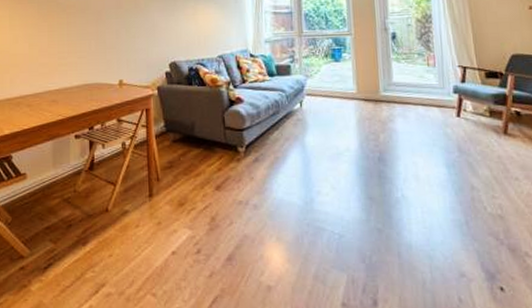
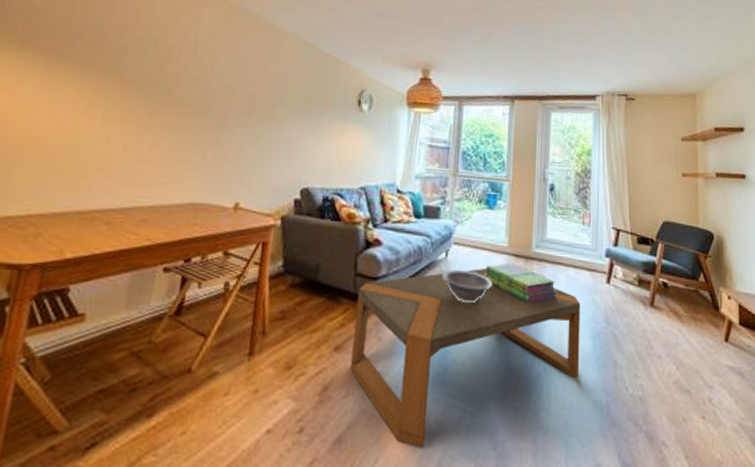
coffee table: none [228,114,436,263] -> present [349,268,581,449]
decorative bowl: none [299,117,346,145] -> present [442,270,492,304]
stack of books: none [337,106,409,140] -> present [484,262,557,304]

